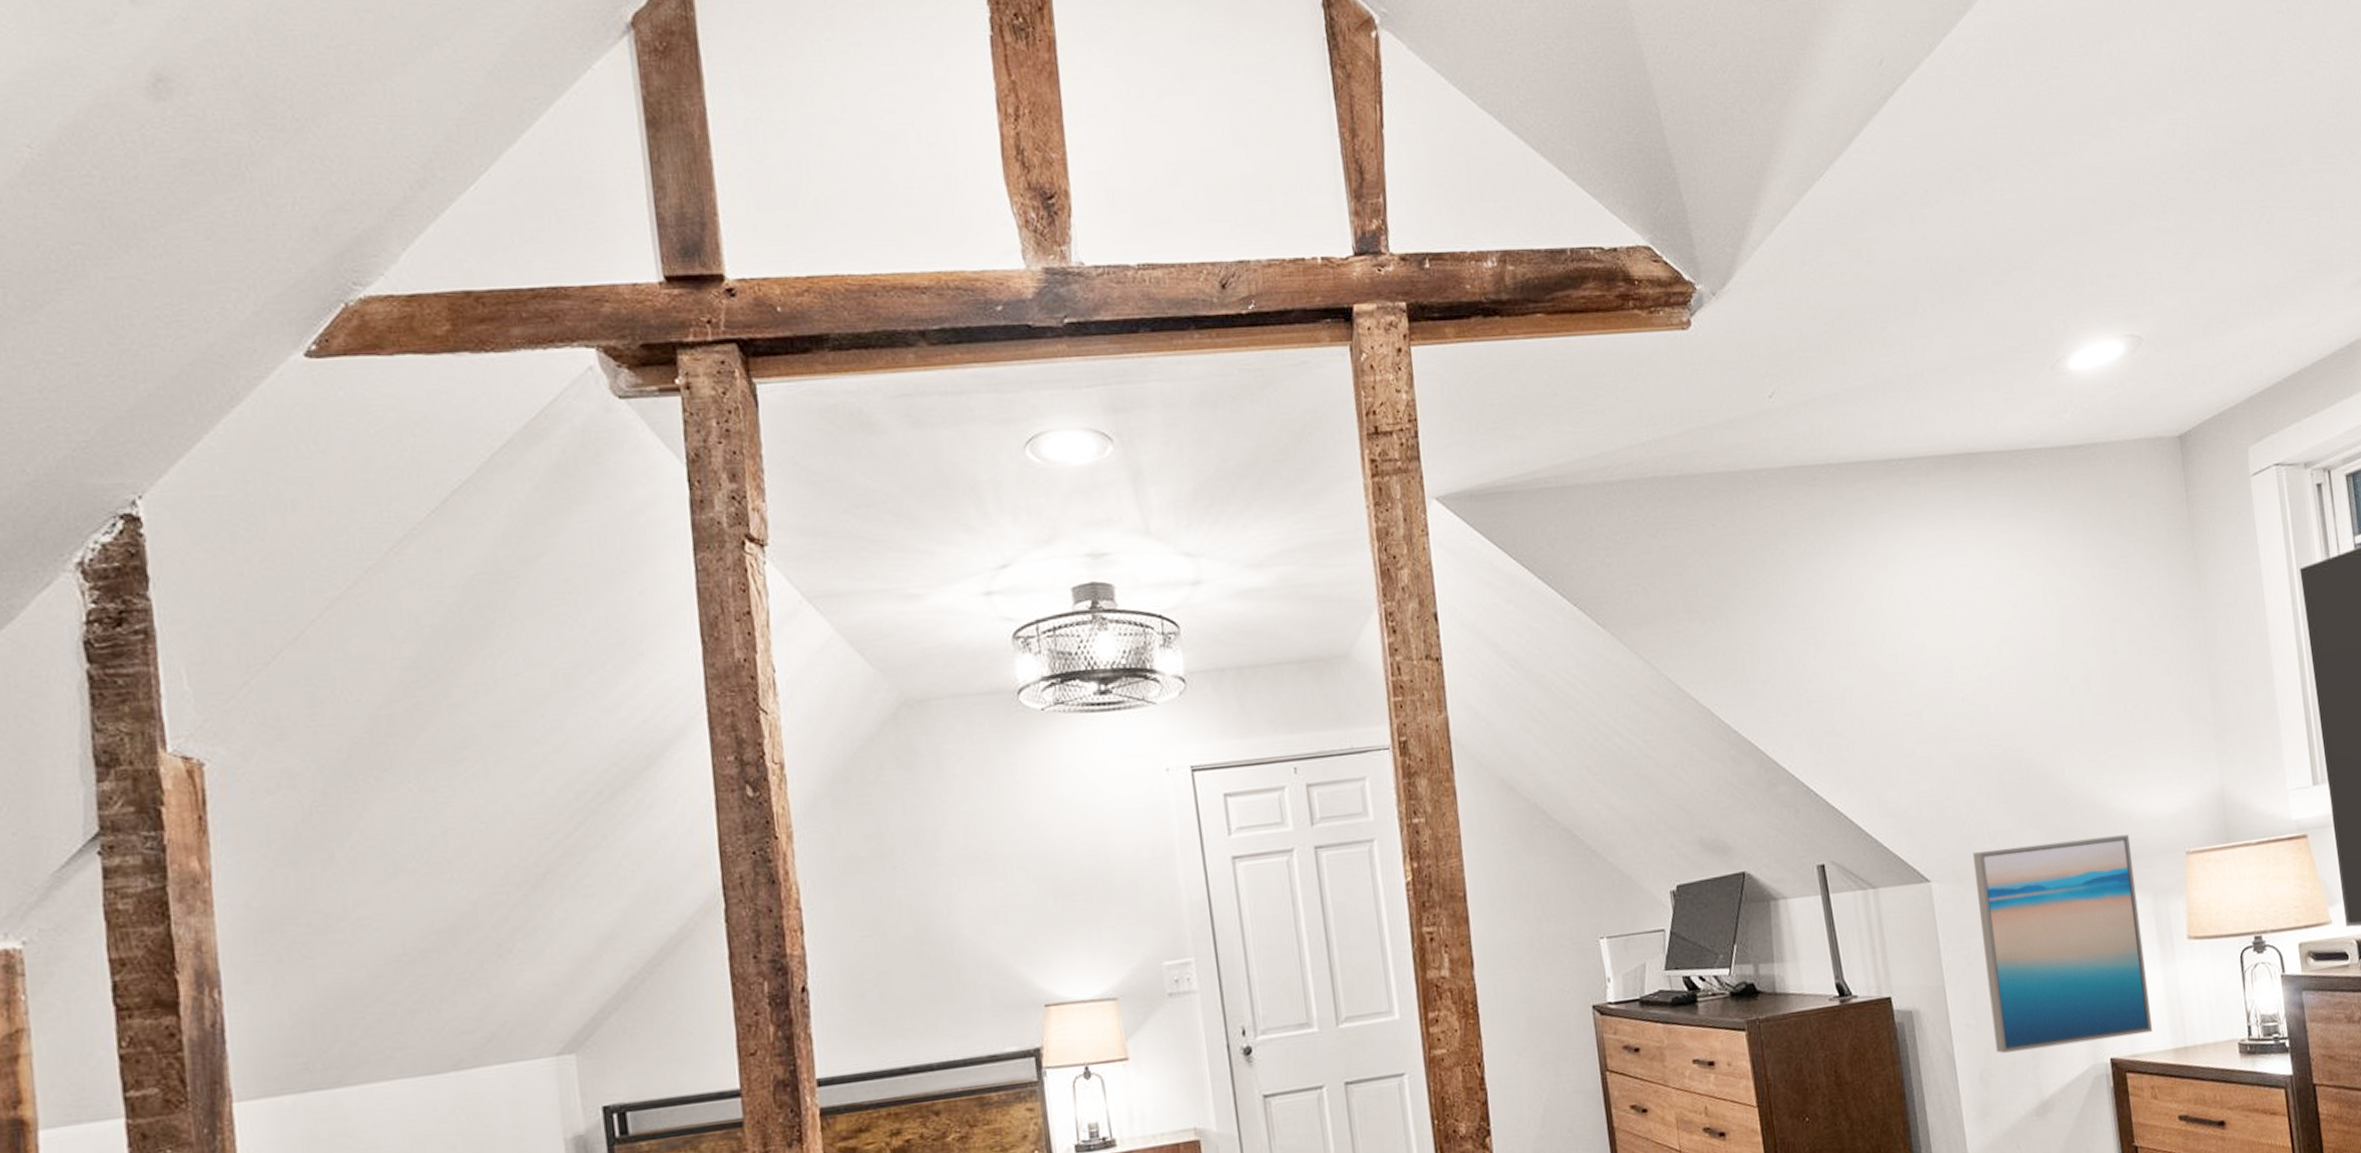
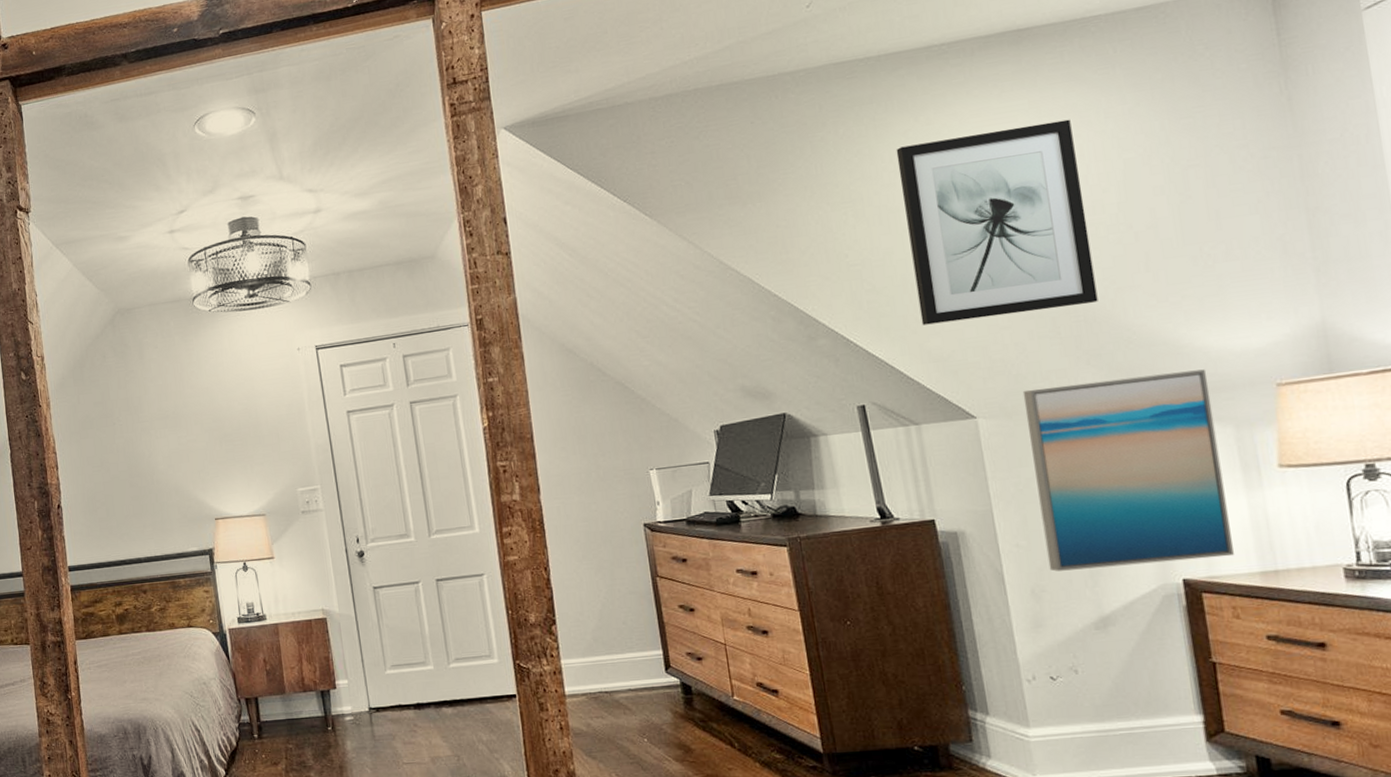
wall art: none [1856,557,2039,775] -> present [896,119,1098,326]

